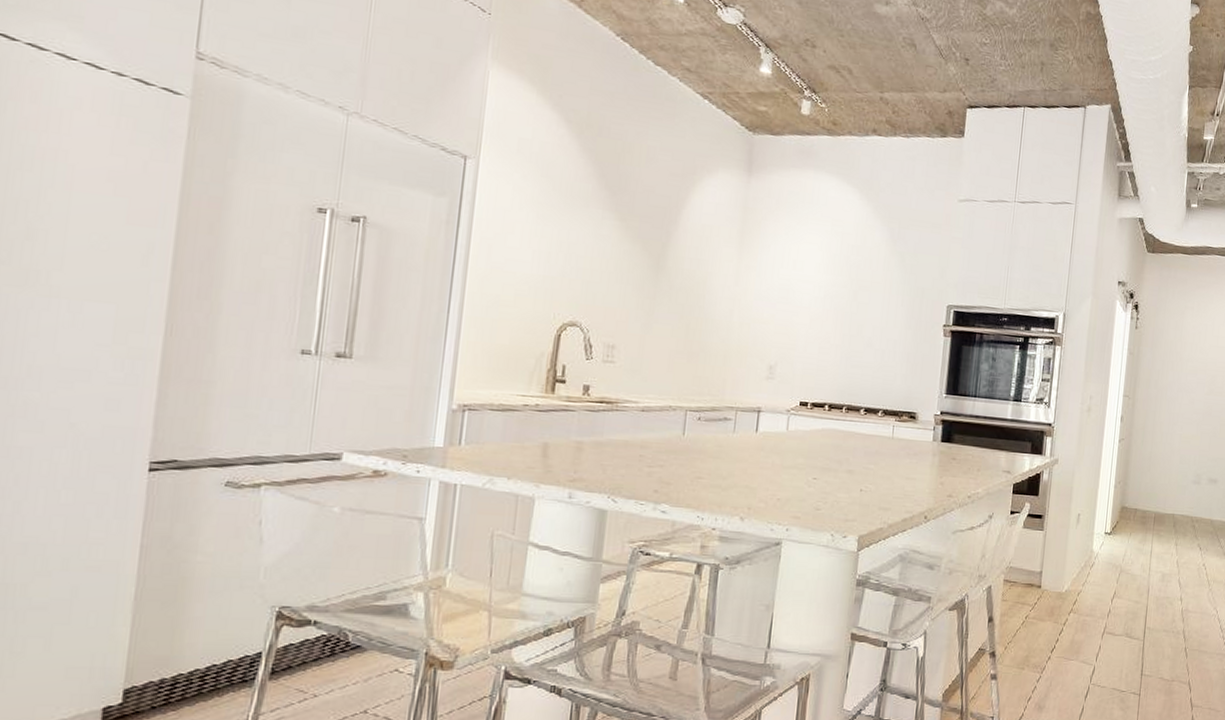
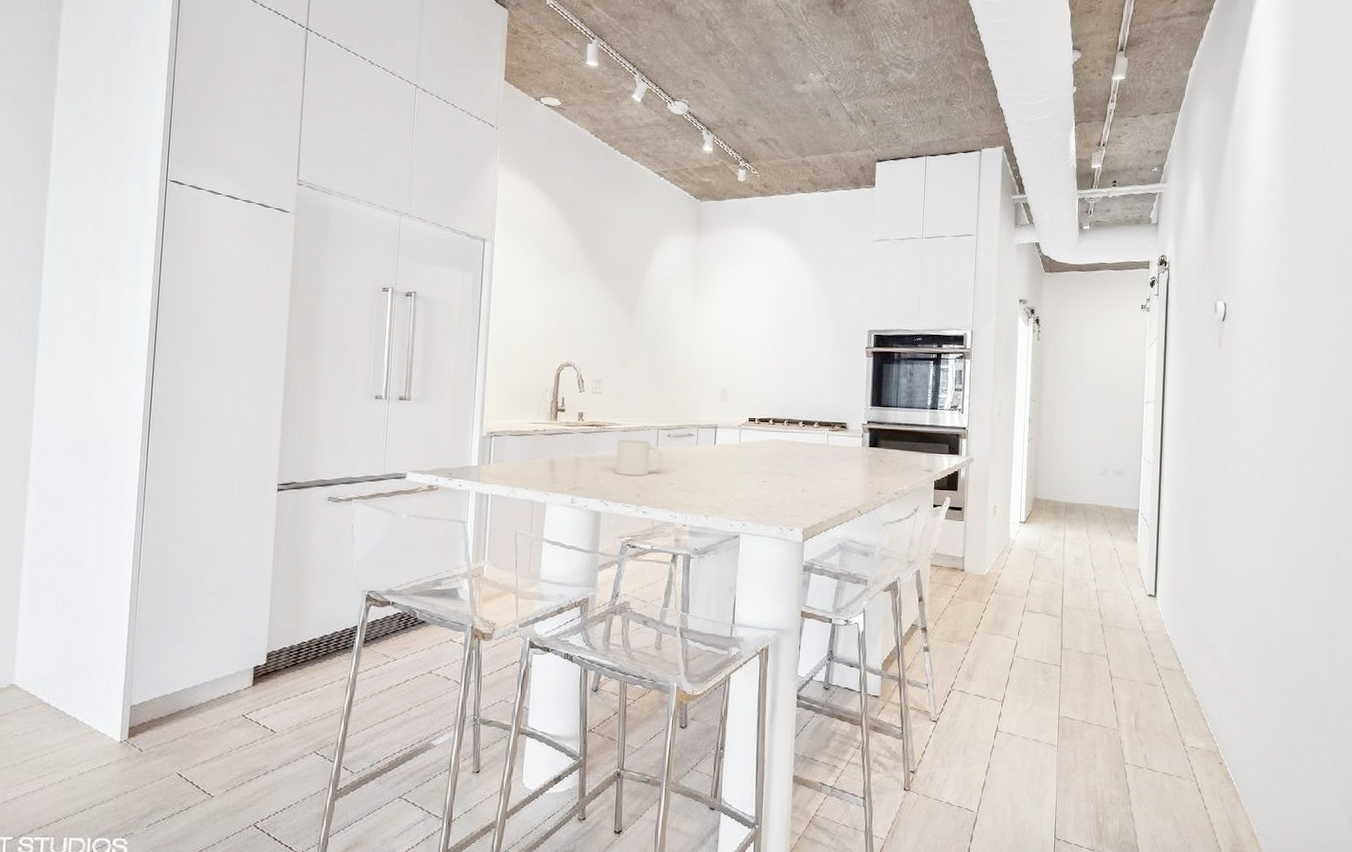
mug: none [629,420,692,467] -> present [616,439,664,476]

